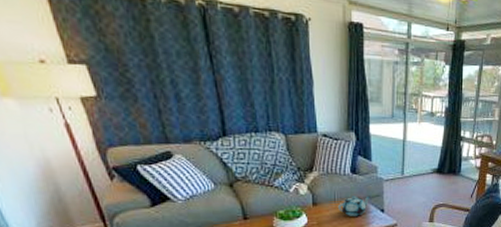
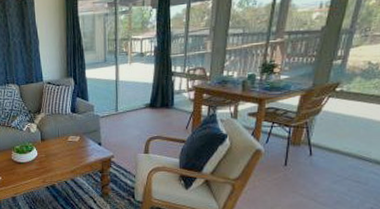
teapot: present [338,195,370,216] -> none [62,131,89,150]

